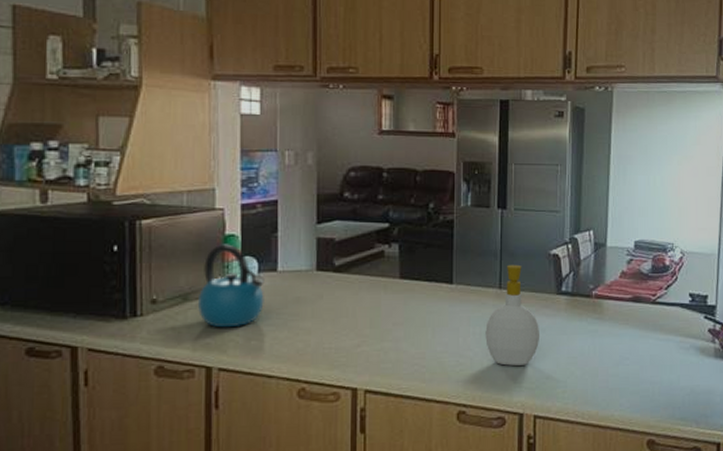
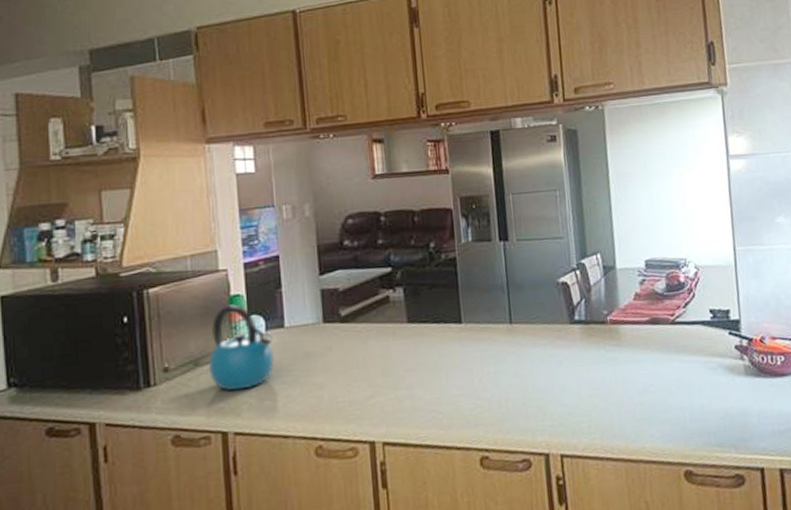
soap bottle: present [485,264,541,366] -> none [500,297,558,404]

